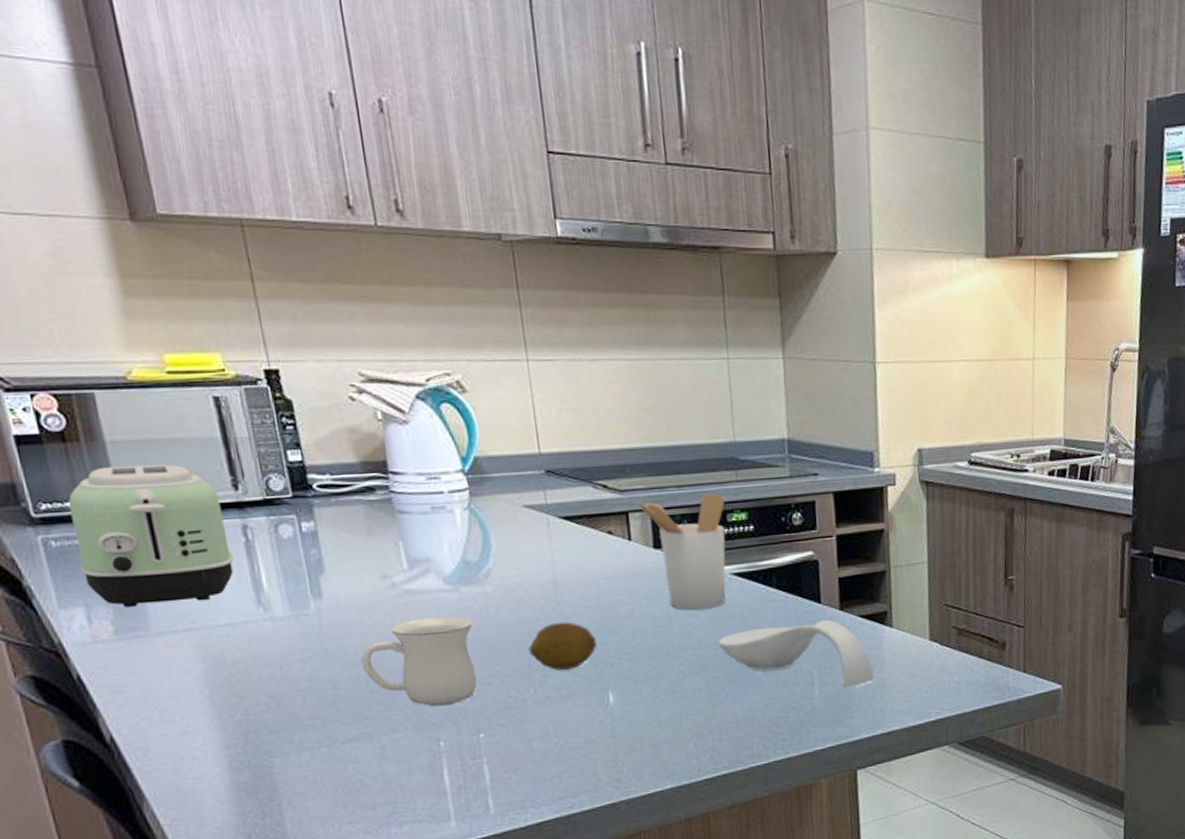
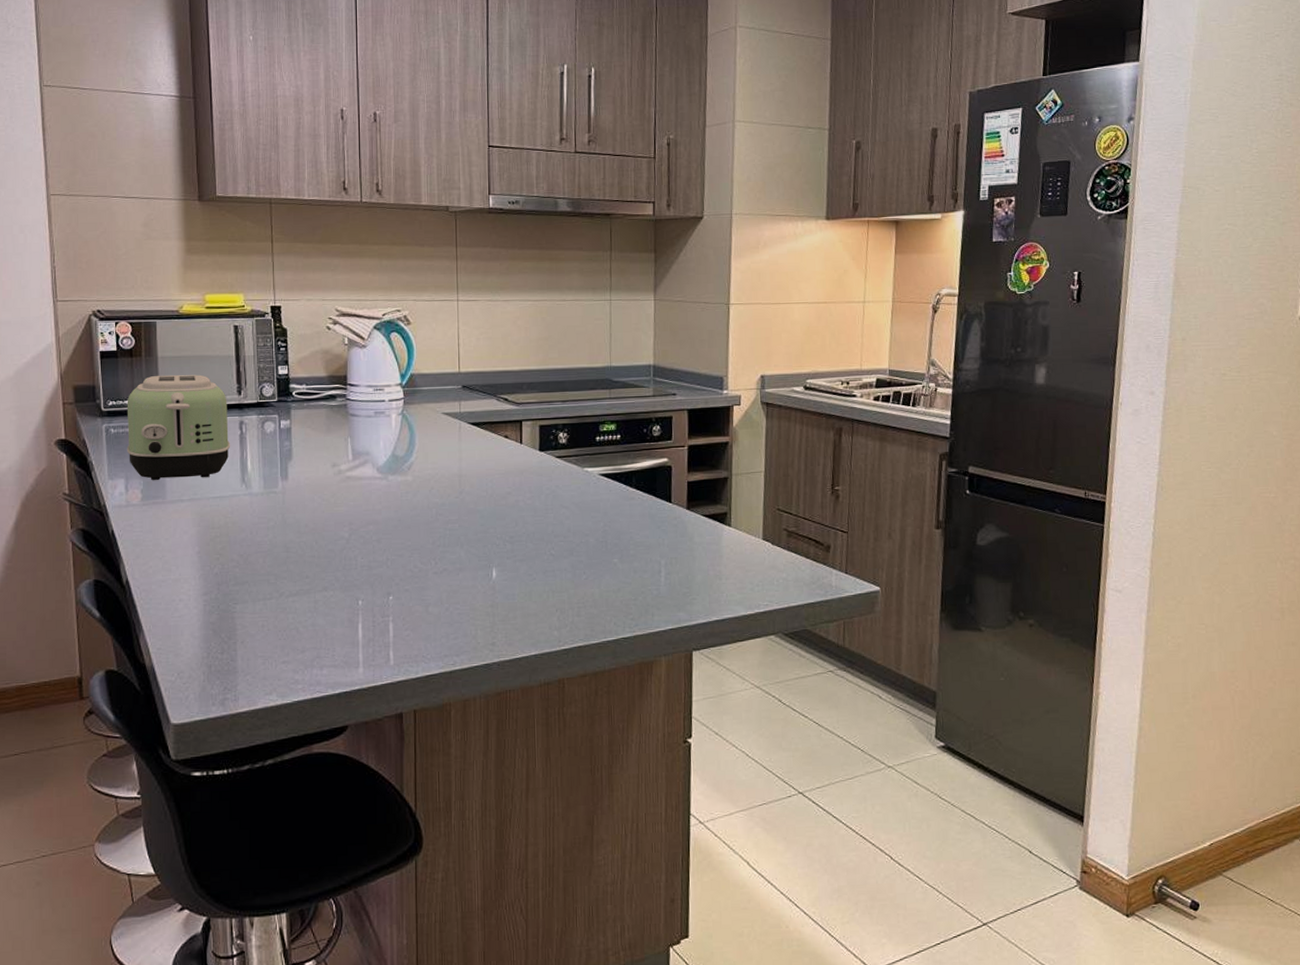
mug: present [361,616,477,707] -> none [309,499,395,572]
fruit: present [528,621,597,671] -> none [434,508,487,548]
utensil holder: present [633,493,726,610] -> none [527,407,599,504]
spoon rest: present [717,619,874,688] -> none [583,516,712,577]

